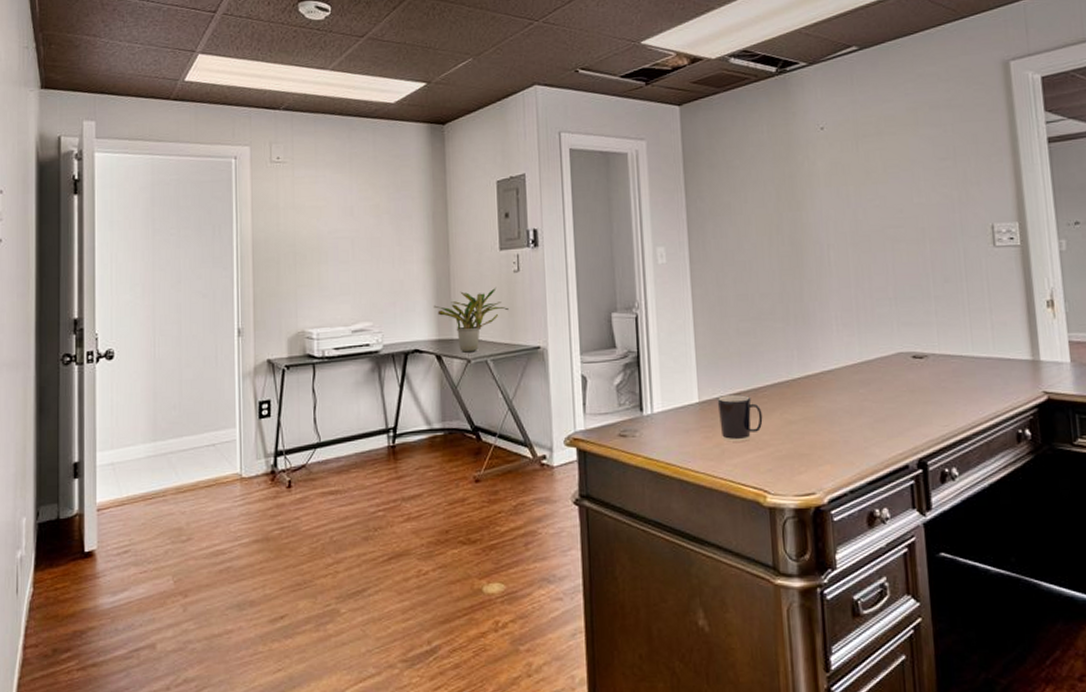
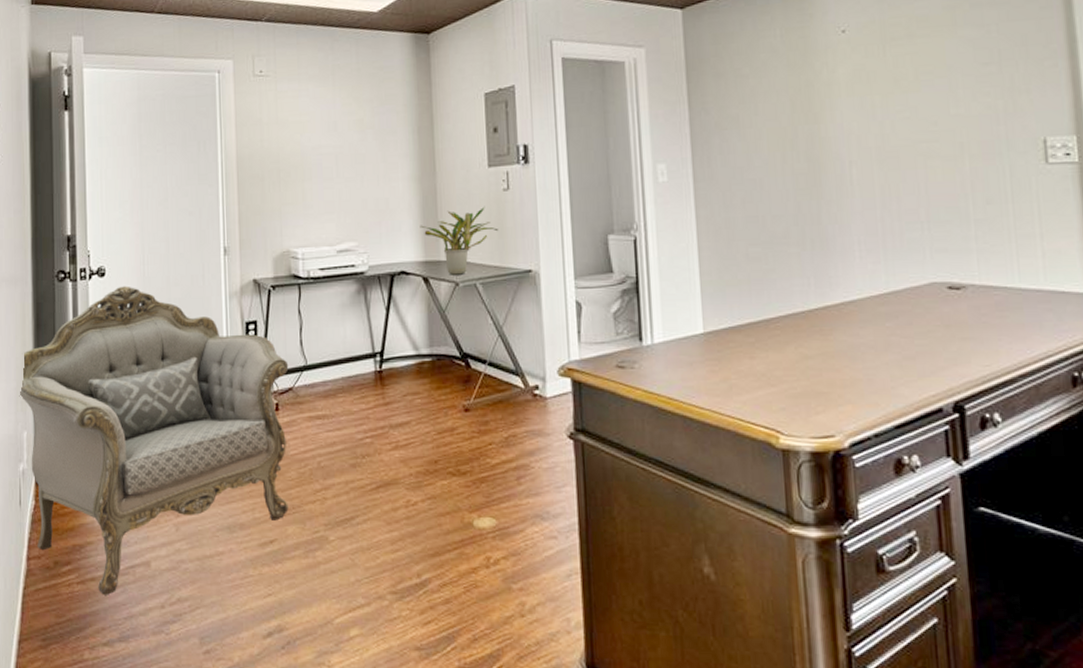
armchair: none [18,368,302,680] -> present [19,286,289,595]
mug: present [717,395,763,442] -> none [724,326,775,377]

